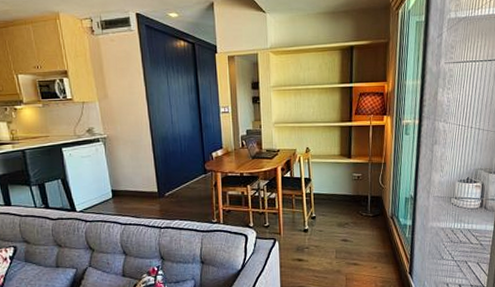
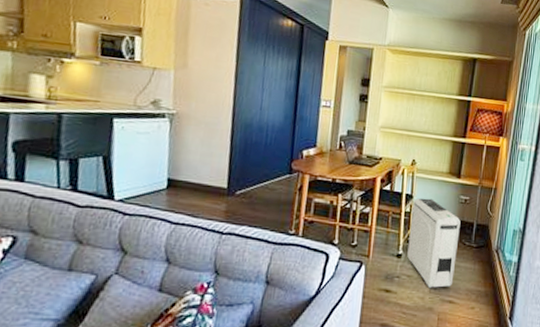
air purifier: none [312,179,357,254] -> present [407,198,461,288]

